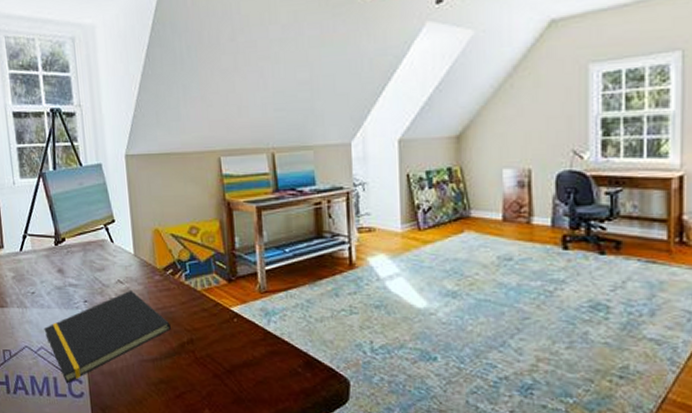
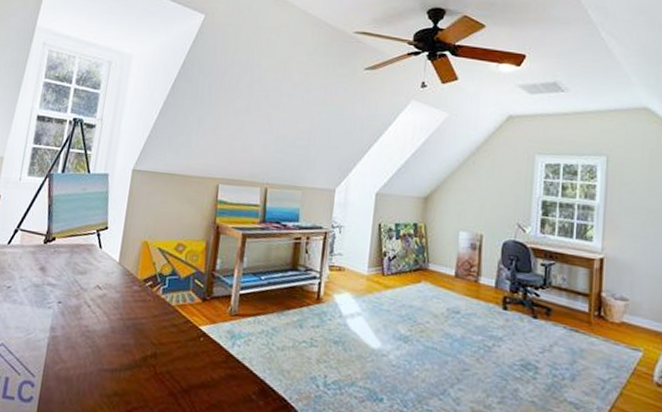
notepad: present [44,289,171,384] -> none [9,296,138,386]

